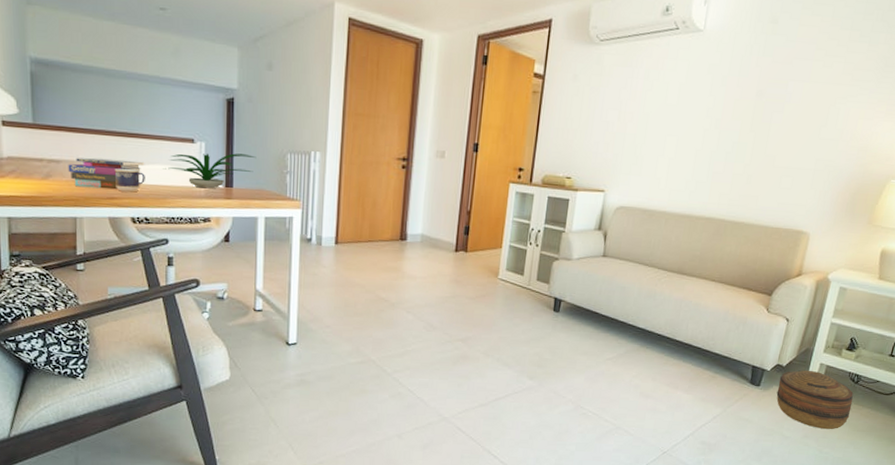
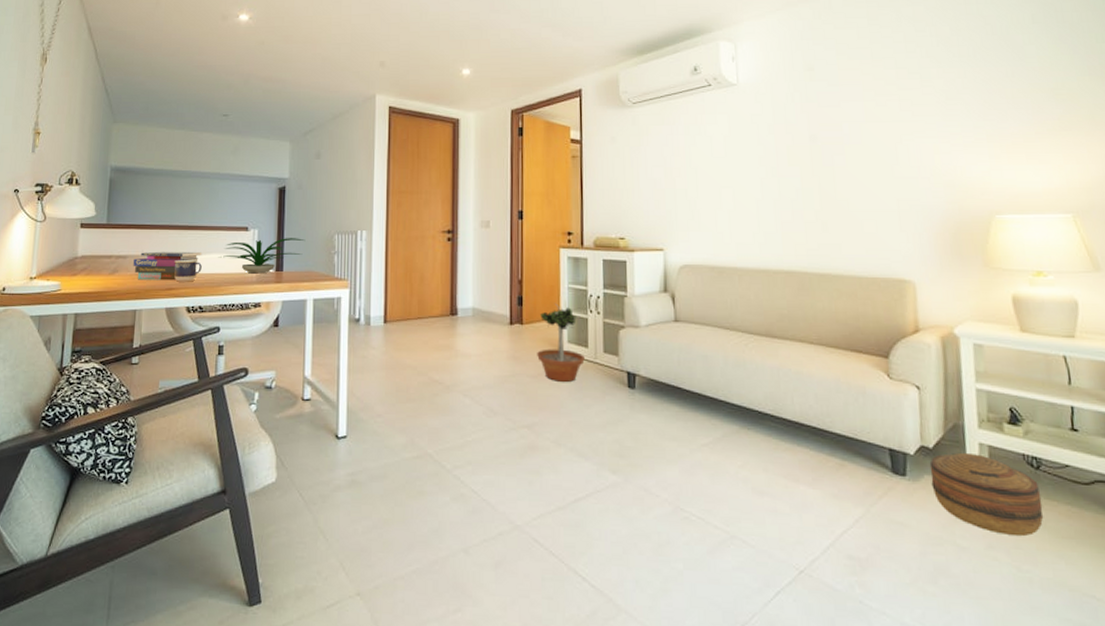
potted tree: none [477,232,519,304] -> present [537,300,585,382]

